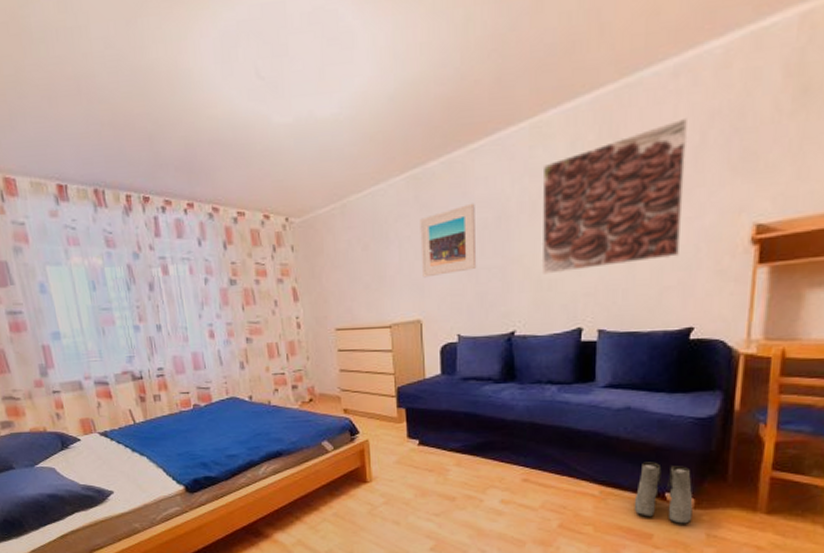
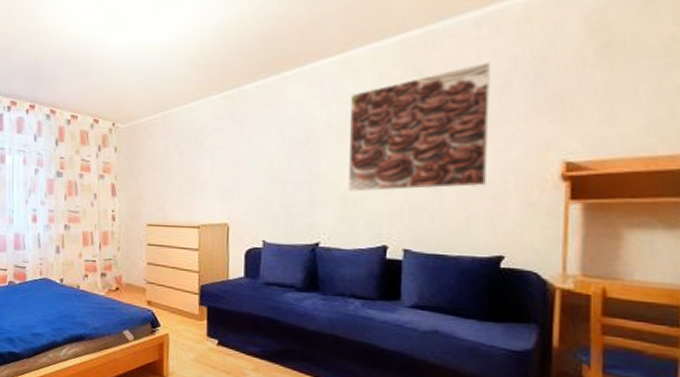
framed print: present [420,203,477,278] -> none [232,122,285,185]

